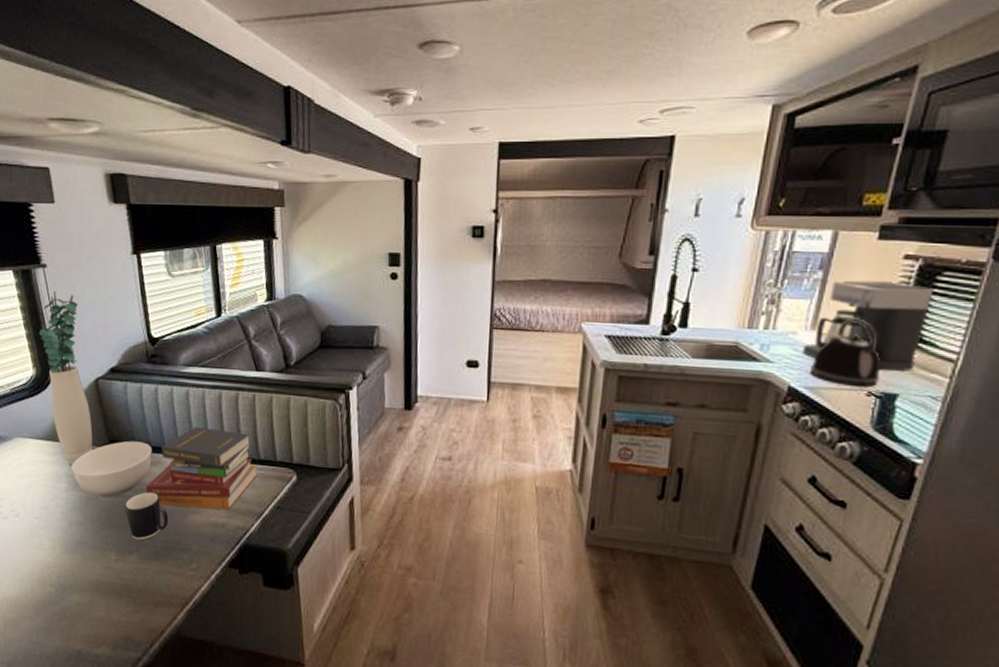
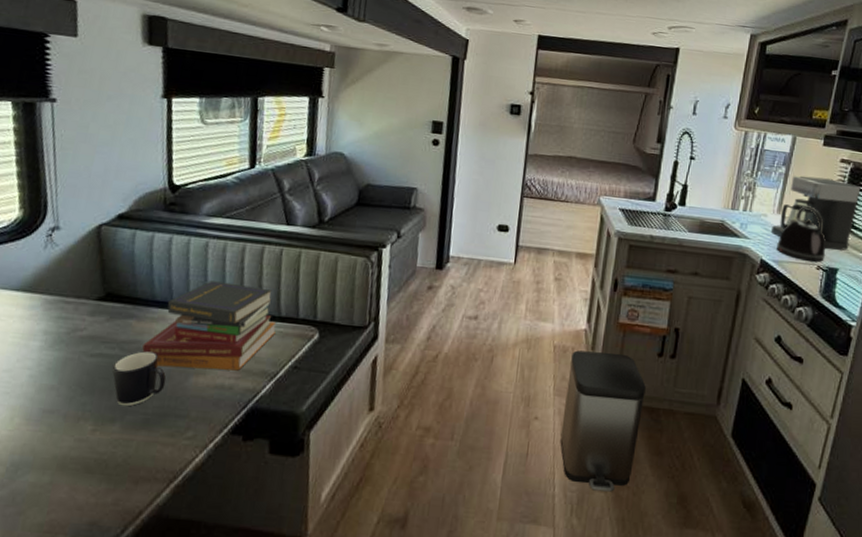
vase: present [39,290,93,466] -> none [34,127,89,321]
bowl: present [71,441,152,498] -> none [50,294,157,358]
pedal bin: none [548,492,644,640] -> present [560,350,646,492]

